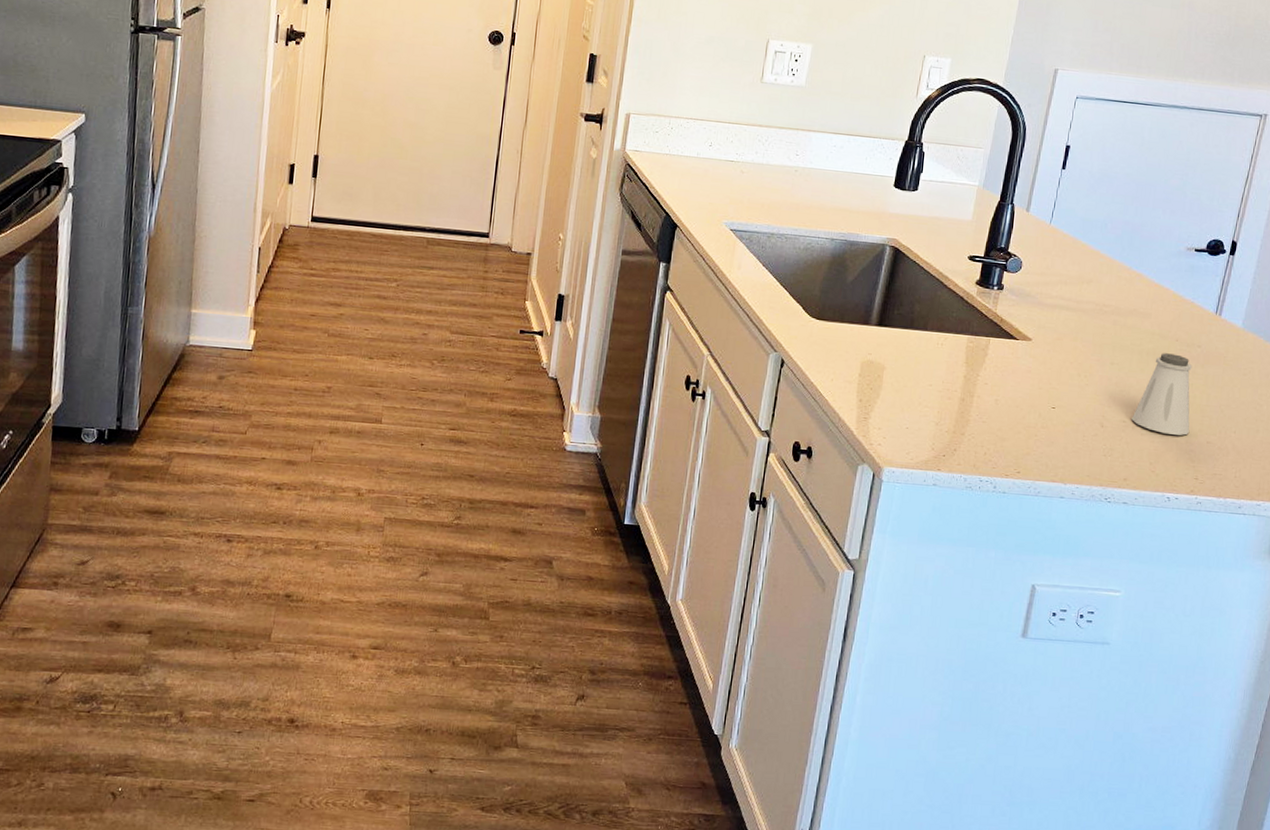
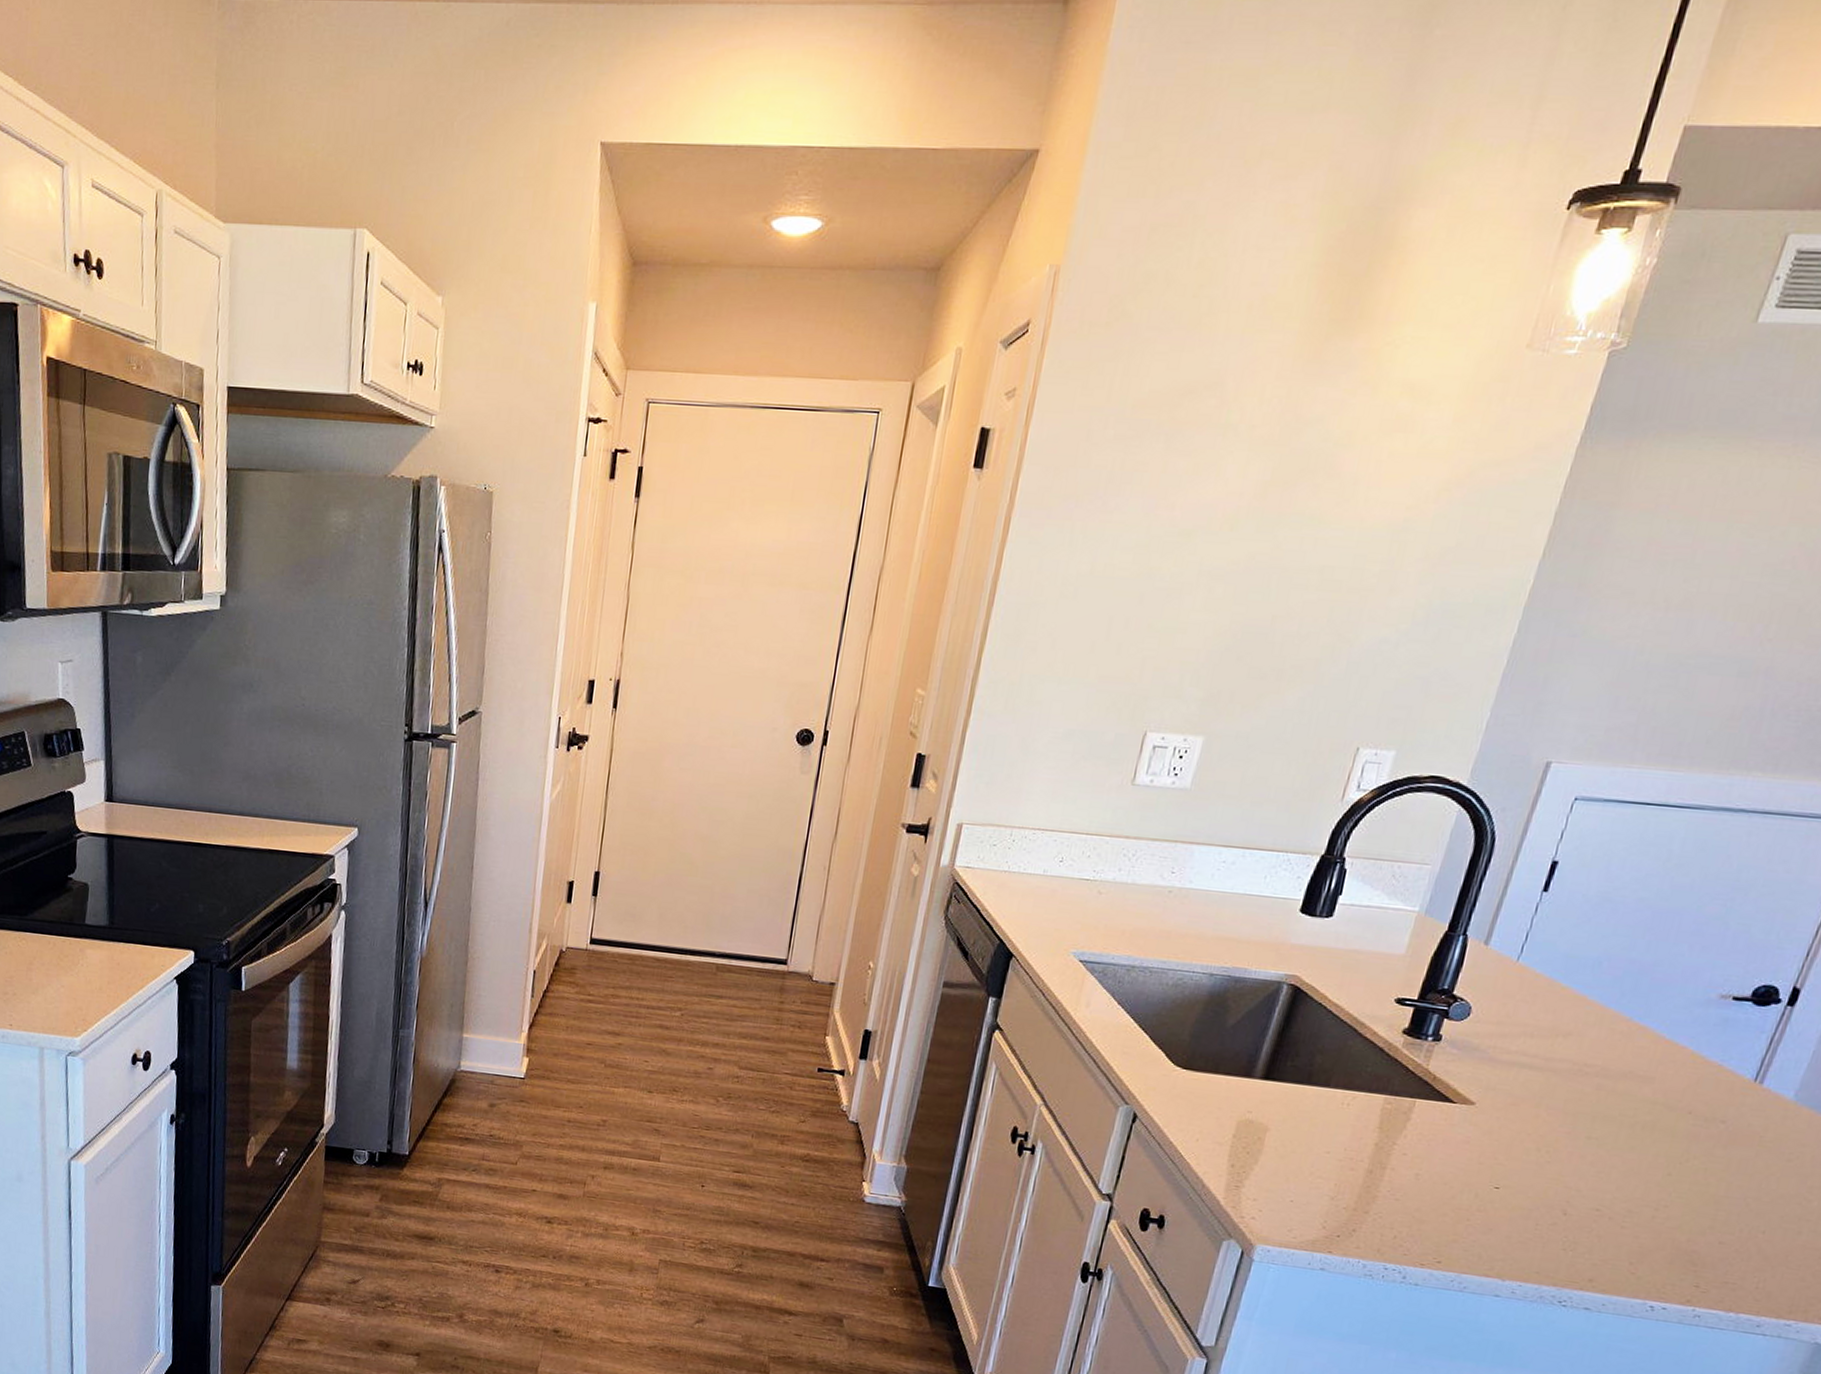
saltshaker: present [1131,353,1192,436] -> none [1609,1127,1709,1232]

